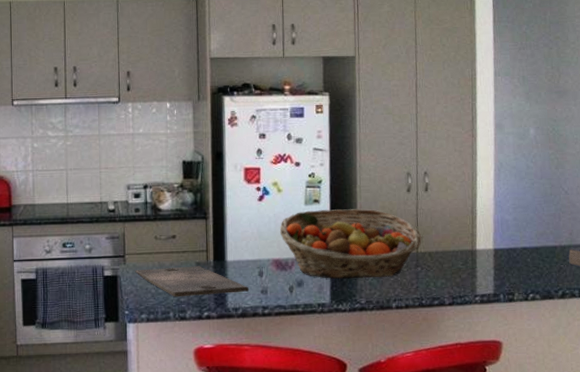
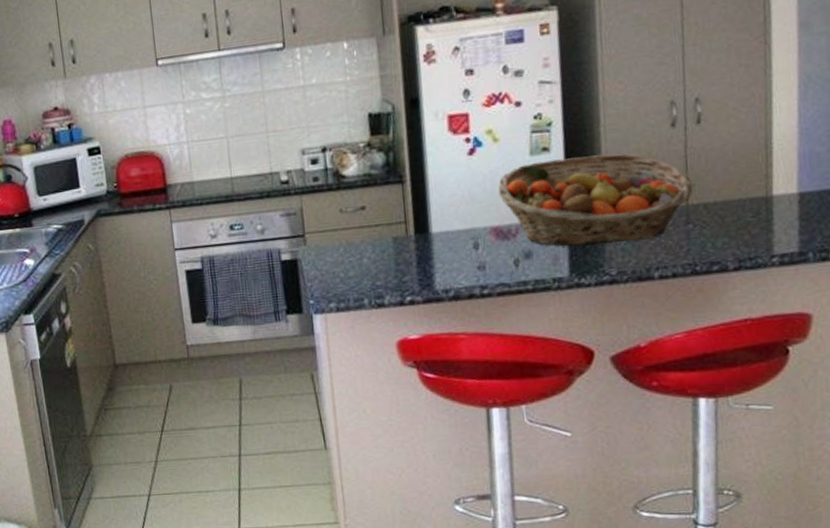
cutting board: present [135,266,249,298] -> none [318,241,461,281]

